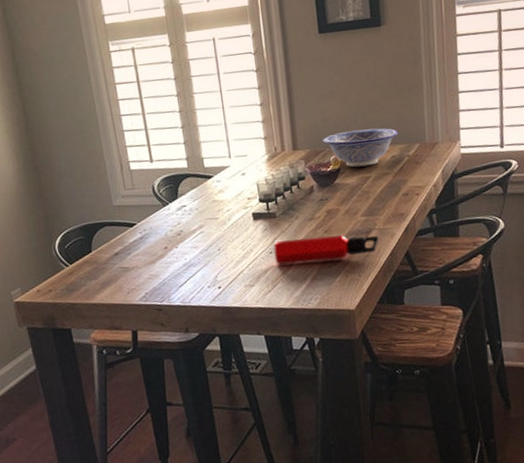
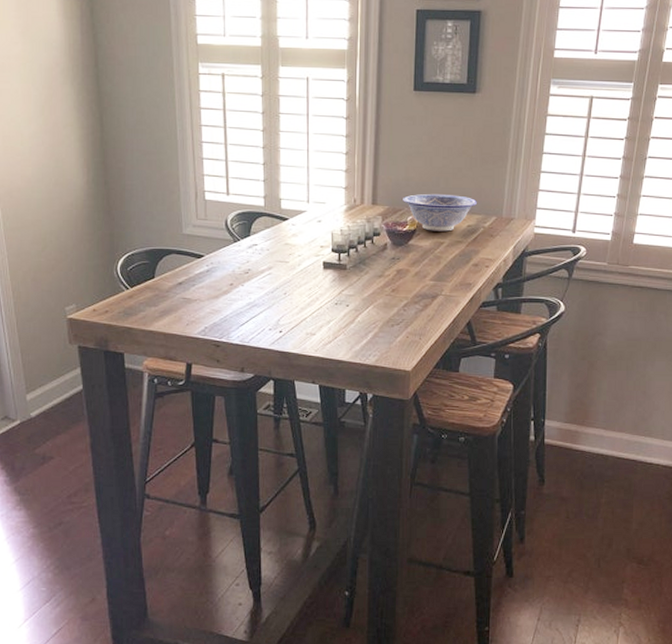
water bottle: present [273,234,379,265] -> none [340,293,444,320]

